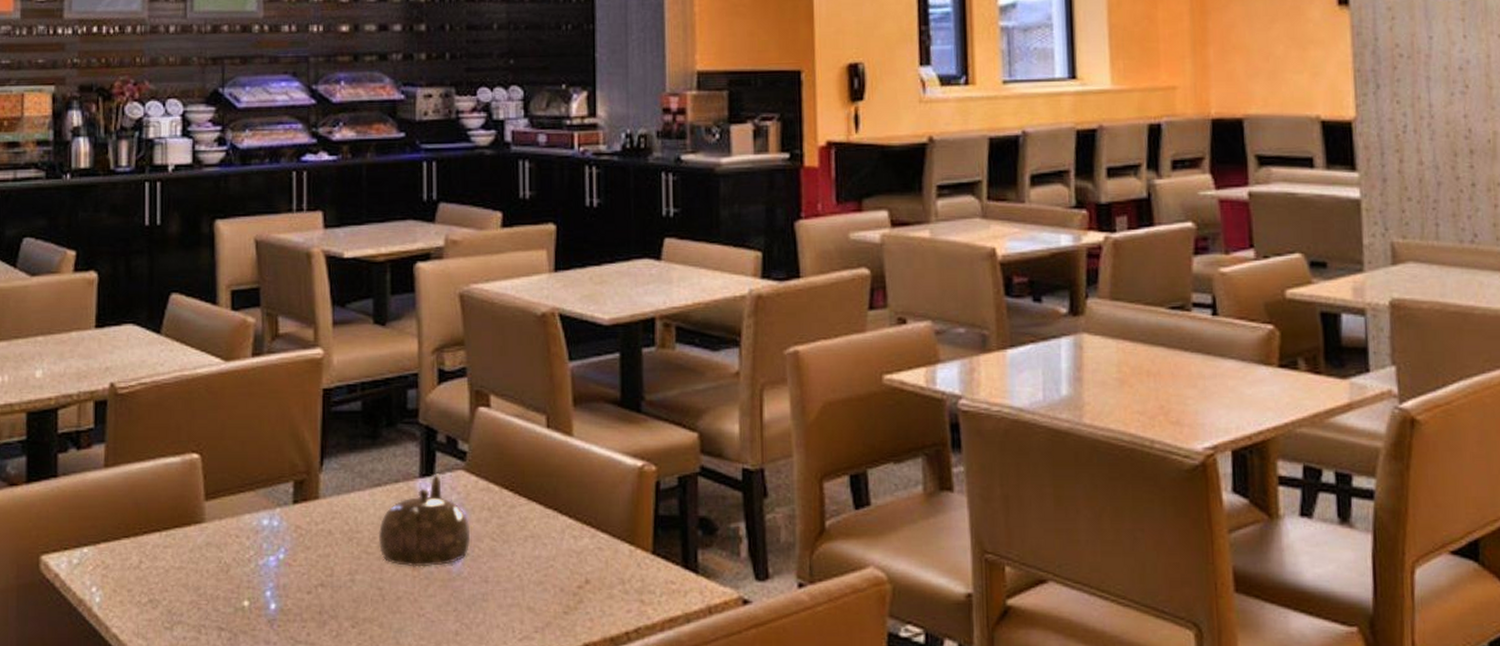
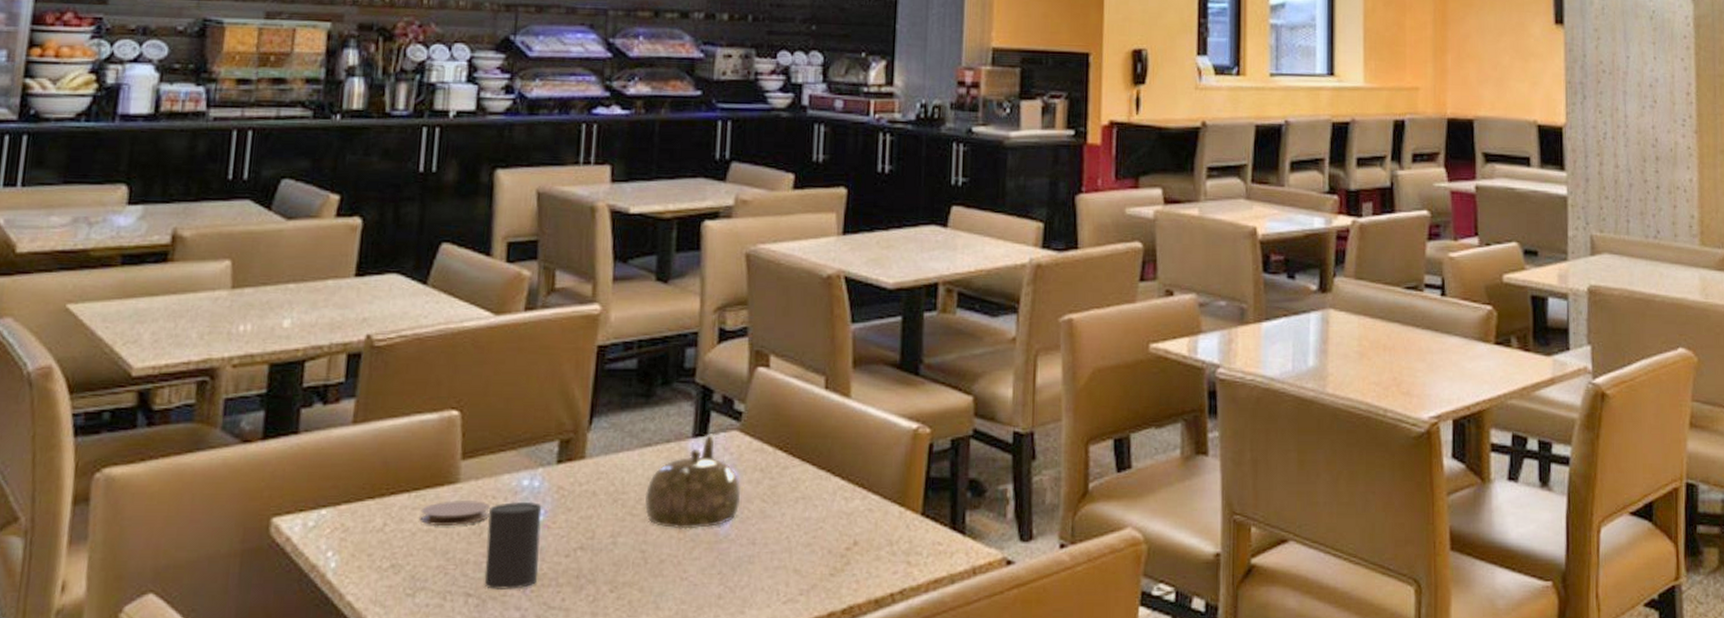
coaster: none [171,538,234,564] -> present [420,499,490,527]
cup: none [233,540,284,624] -> present [484,501,542,589]

